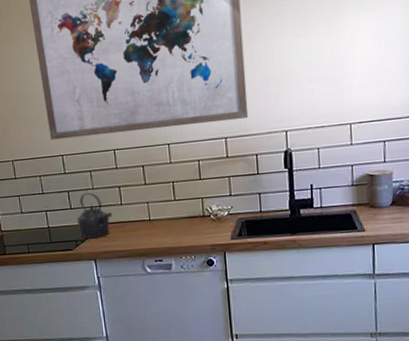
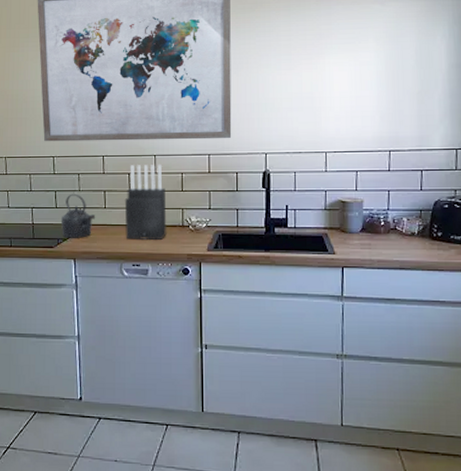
knife block: none [141,153,188,235] -> present [124,165,167,241]

